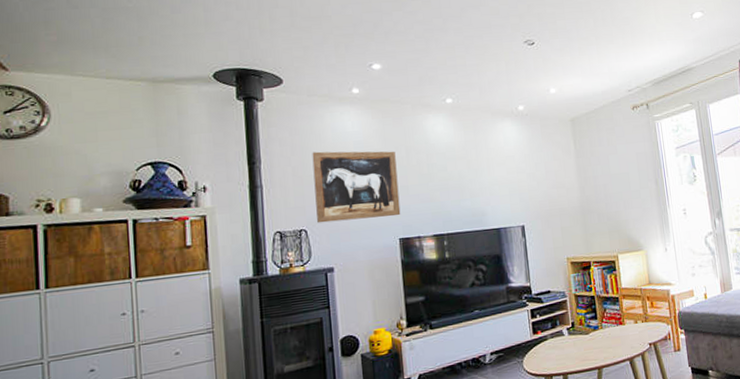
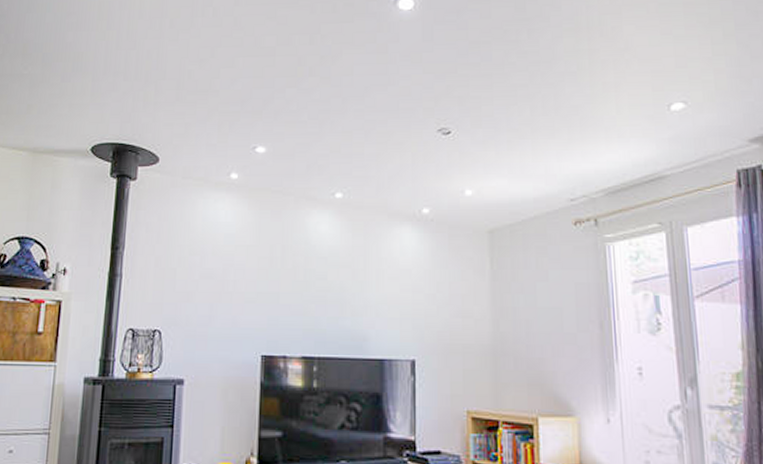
wall art: present [312,151,401,223] -> none [174,242,269,328]

